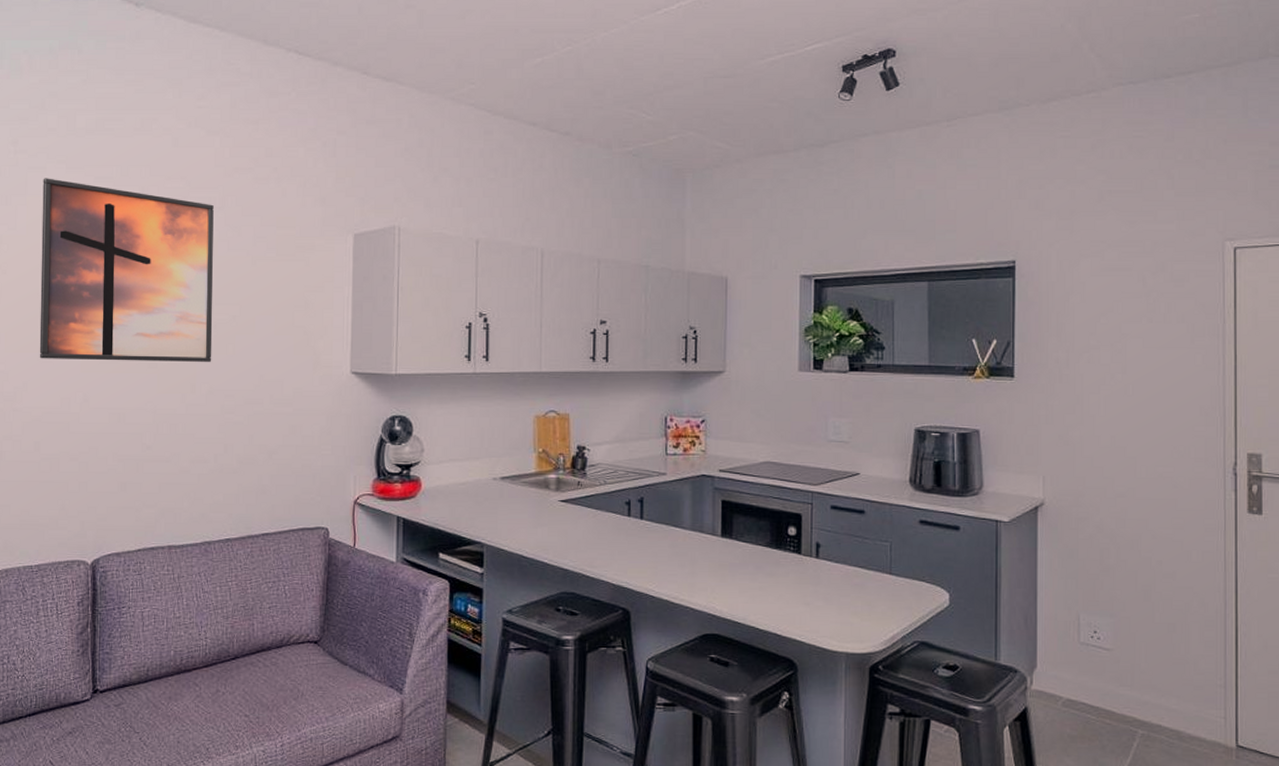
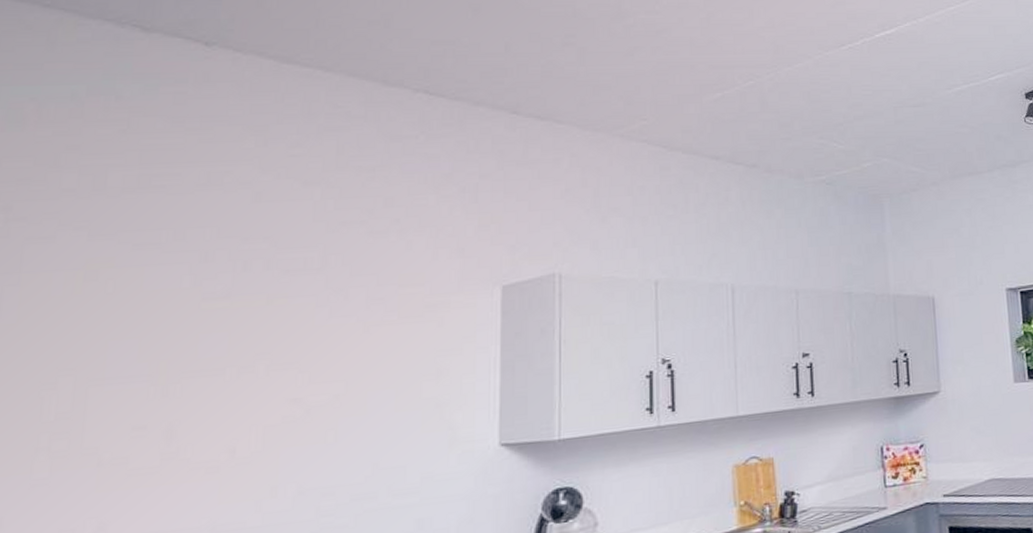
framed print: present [39,178,214,362] -> none [26,249,310,483]

